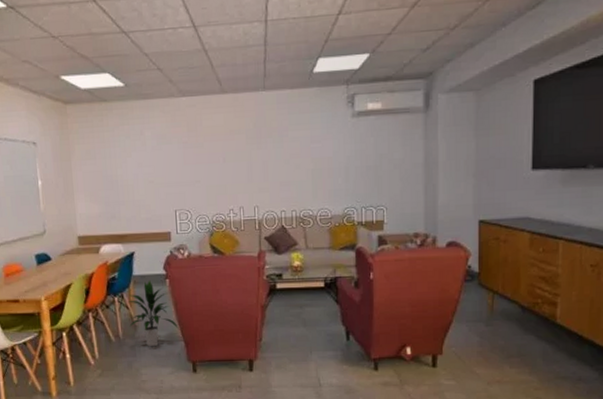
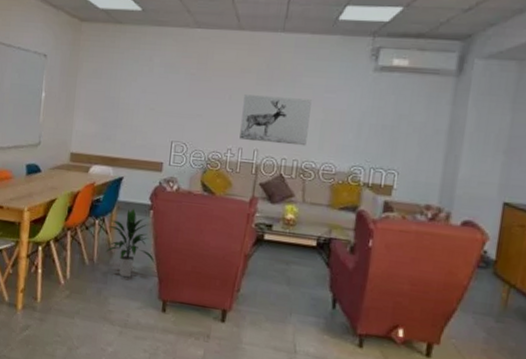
wall art: none [237,152,301,200] -> present [239,94,312,146]

